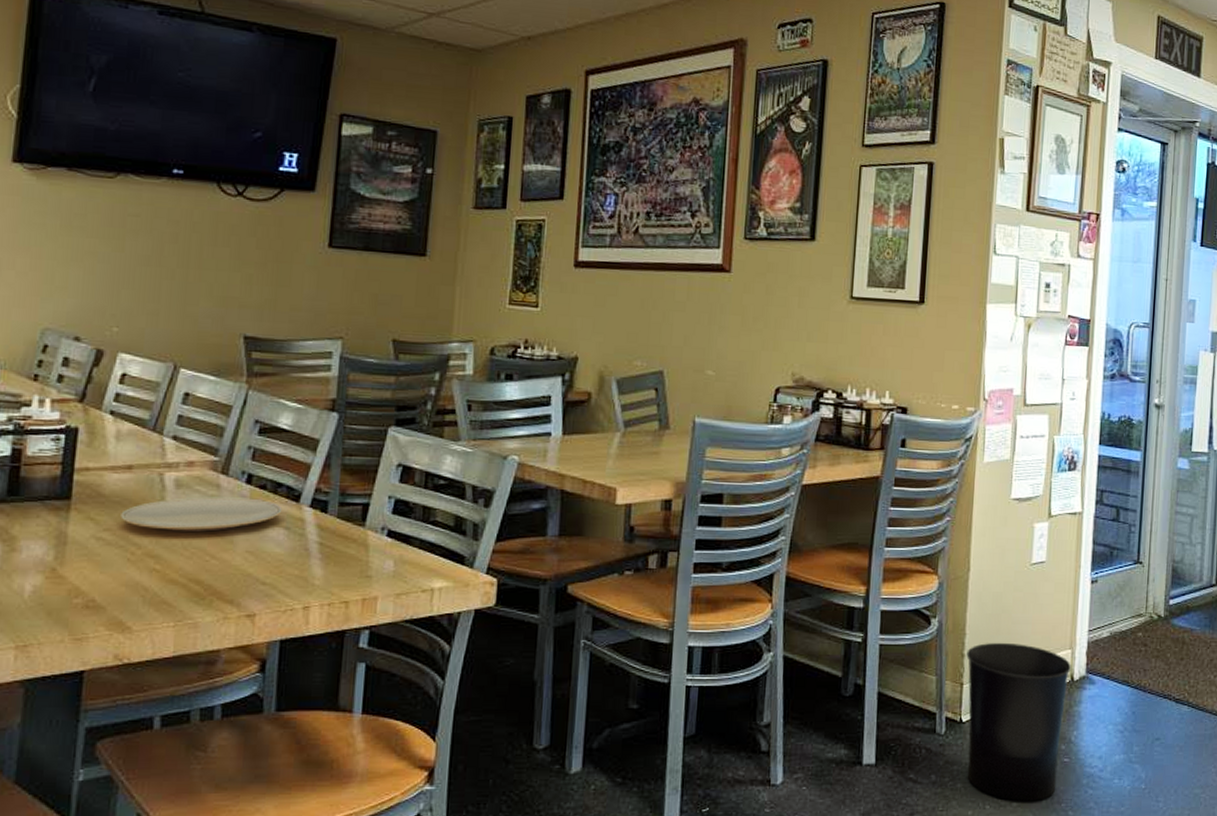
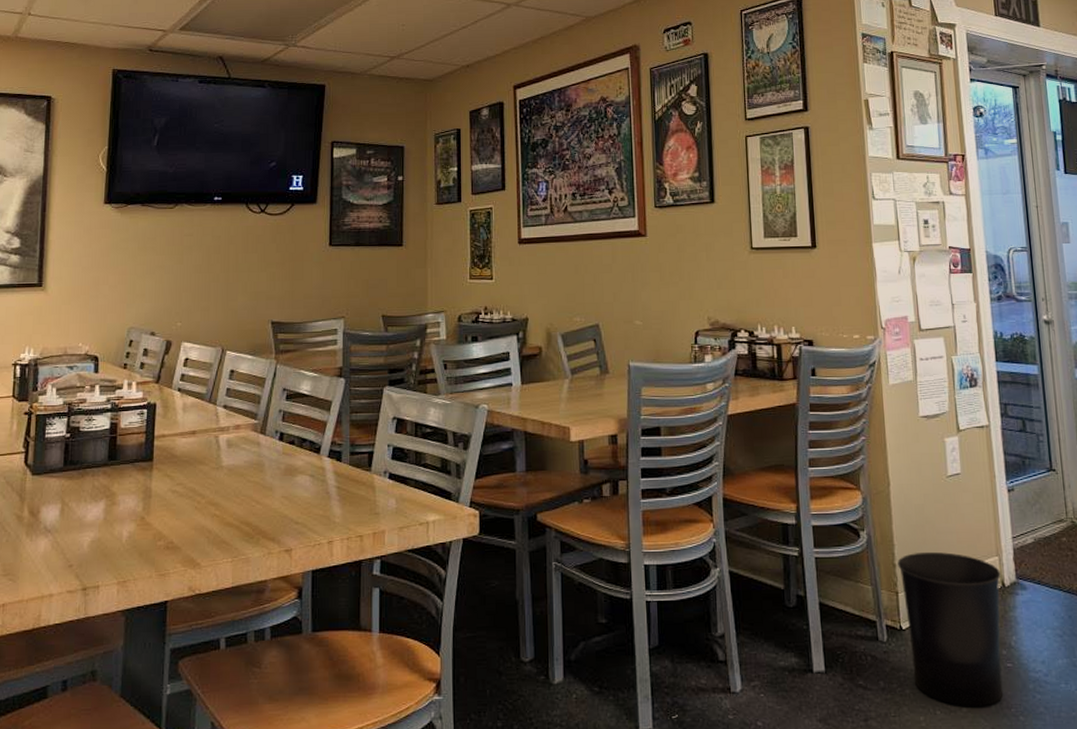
plate: present [120,496,282,532] -> none [189,452,307,482]

